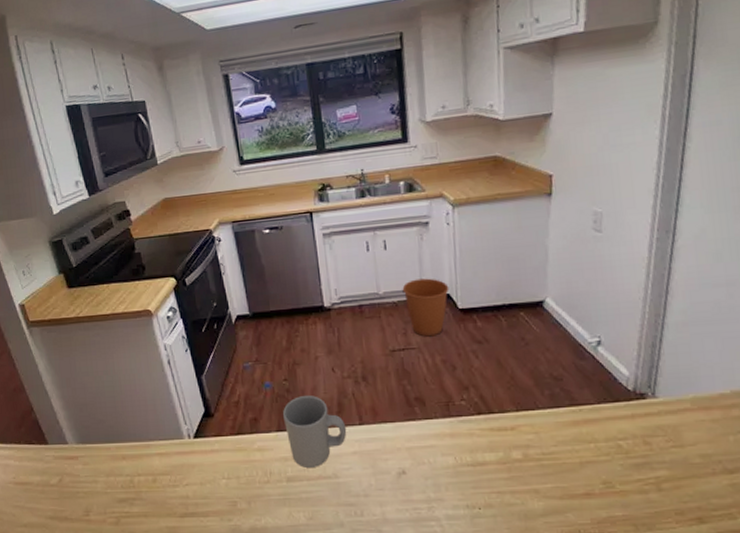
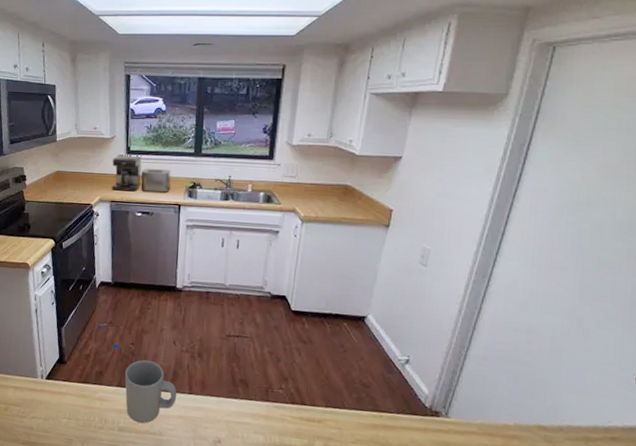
coffee maker: none [226,165,263,209] -> present [112,156,142,192]
toaster: none [261,174,298,205] -> present [141,168,172,193]
bucket: present [402,278,449,337] -> none [246,278,287,330]

